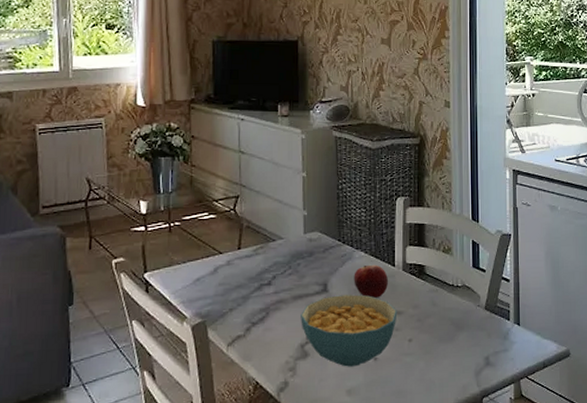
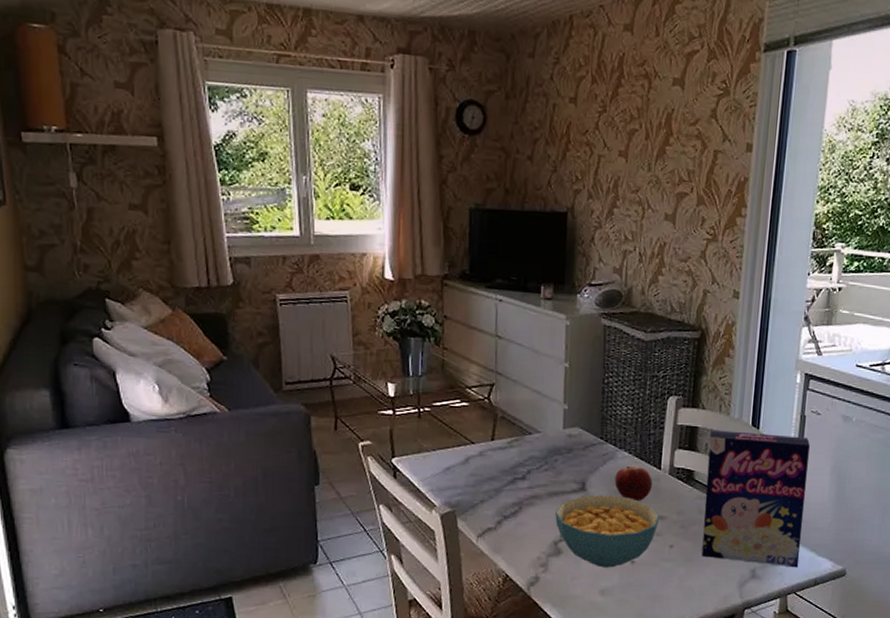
cereal box: none [437,225,527,352] -> present [701,430,810,568]

